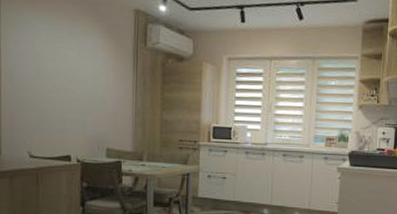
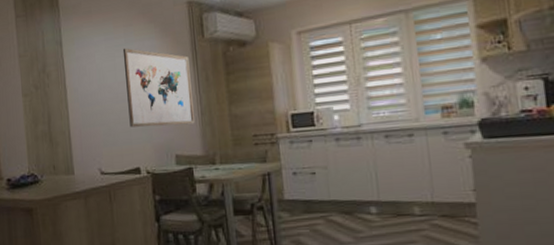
wall art: none [65,40,130,123] -> present [122,47,195,128]

